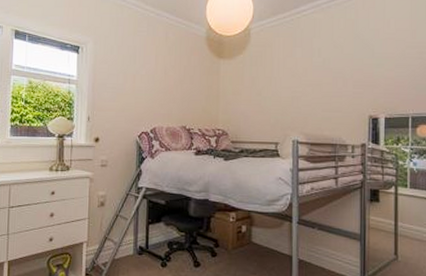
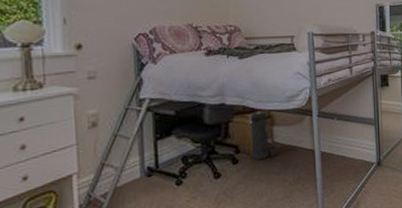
canister: none [229,211,255,258] -> present [250,112,278,161]

